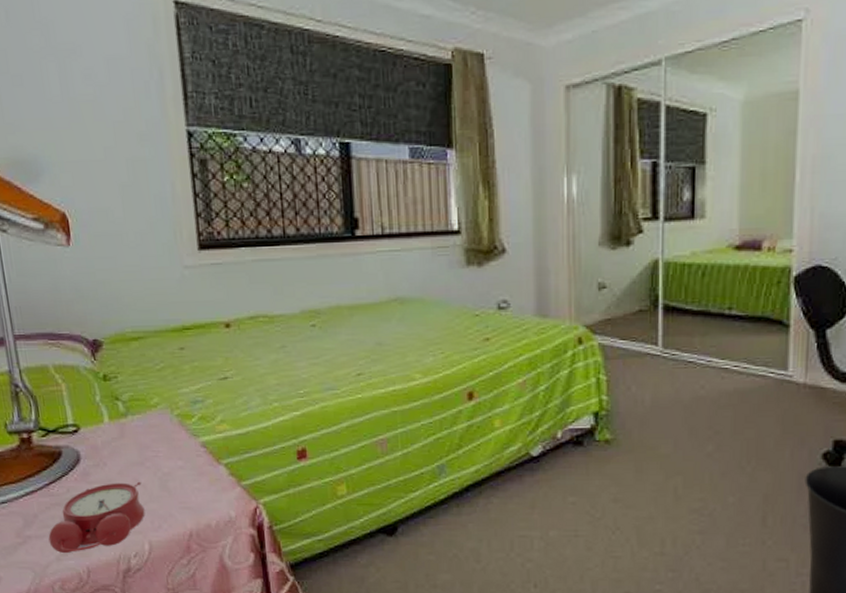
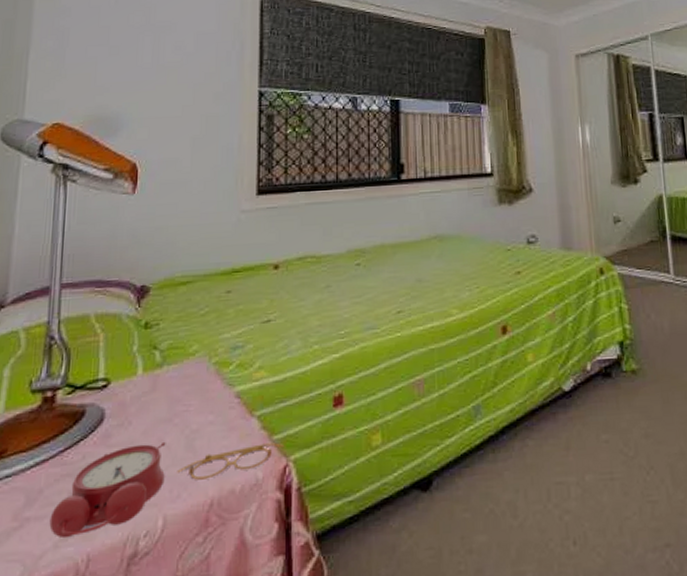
glasses: none [155,488,254,515] -> present [177,443,285,480]

